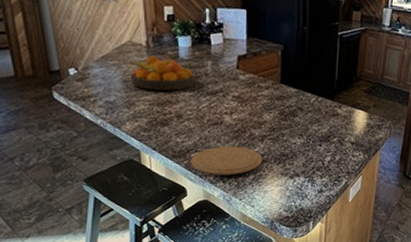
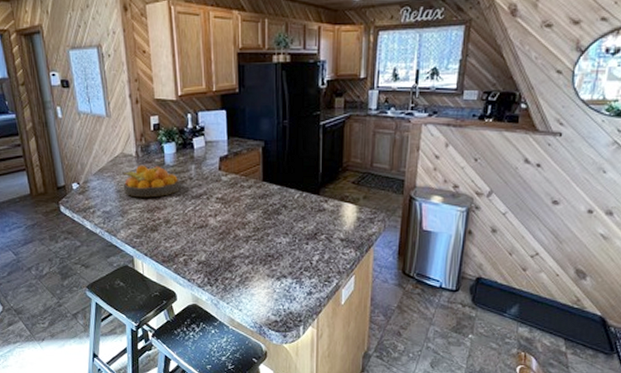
plate: present [190,145,263,176] -> none [179,248,248,279]

